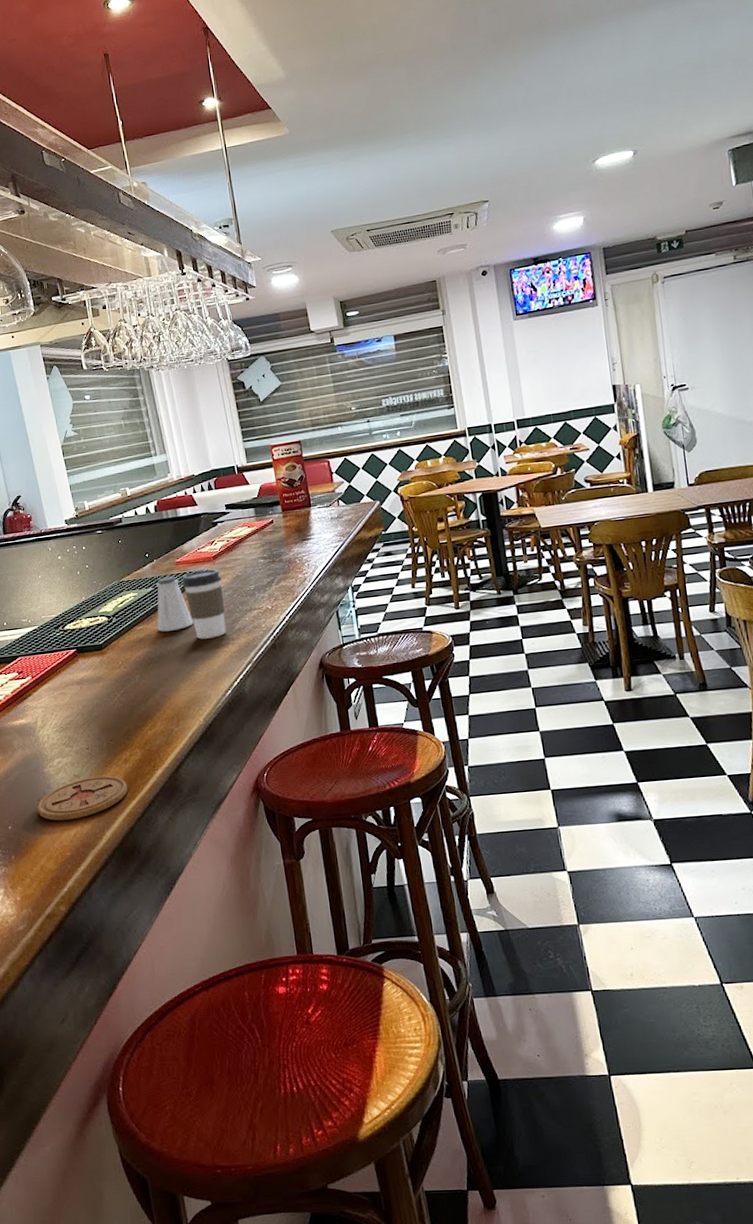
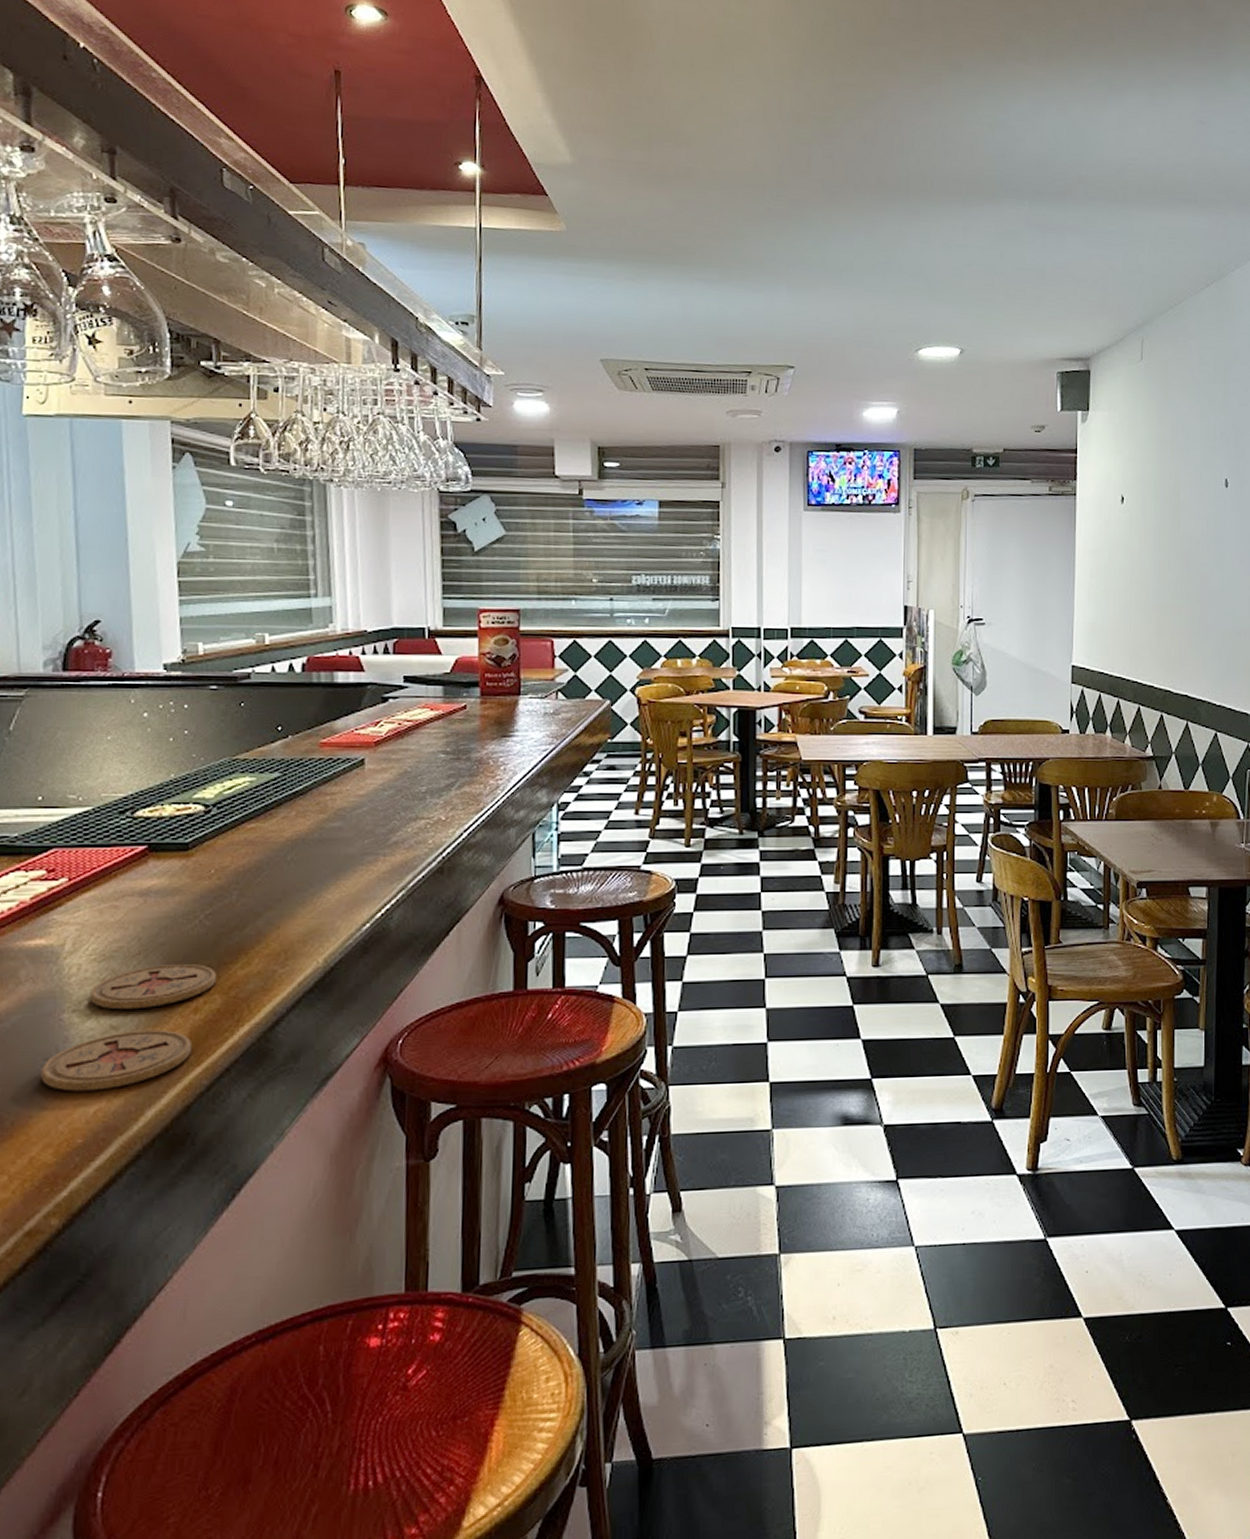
coaster: none [58,729,135,764] -> present [89,964,216,1010]
saltshaker: present [155,576,194,632] -> none [277,761,332,835]
coffee cup: present [182,569,226,639] -> none [325,758,383,851]

